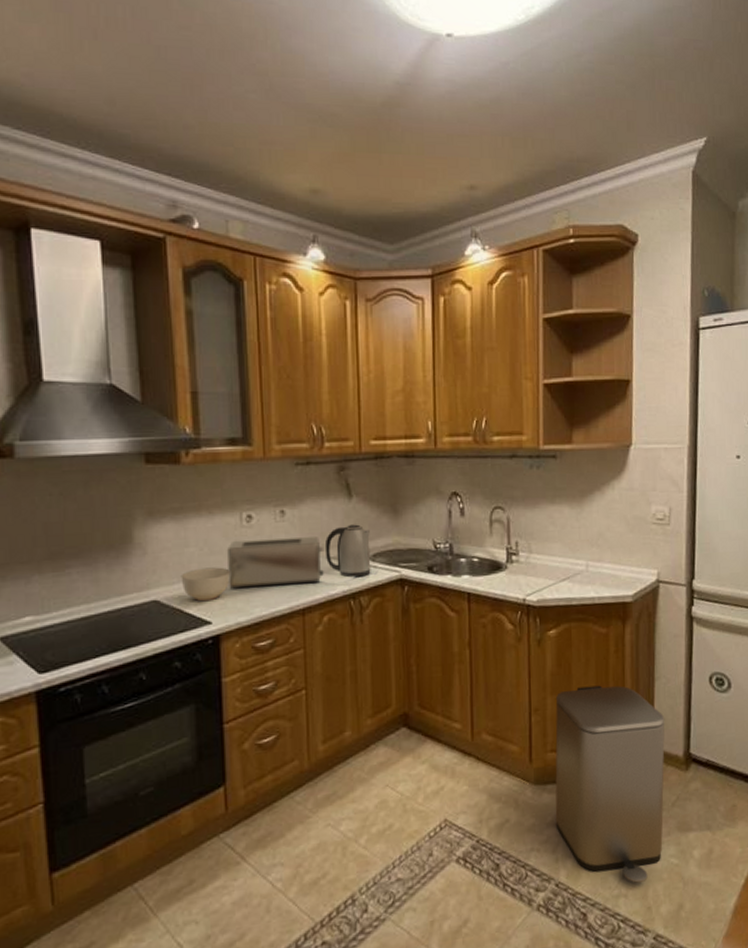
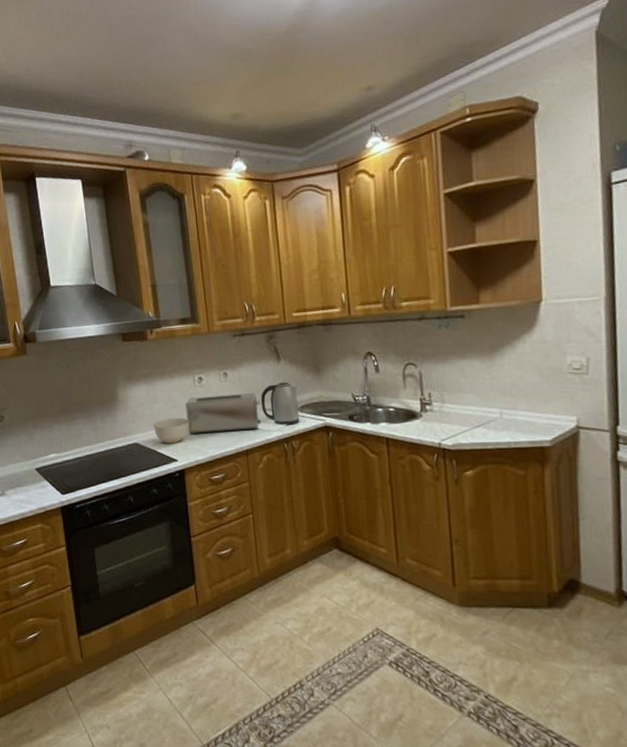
pedal bin: present [555,685,665,883] -> none [475,522,597,706]

